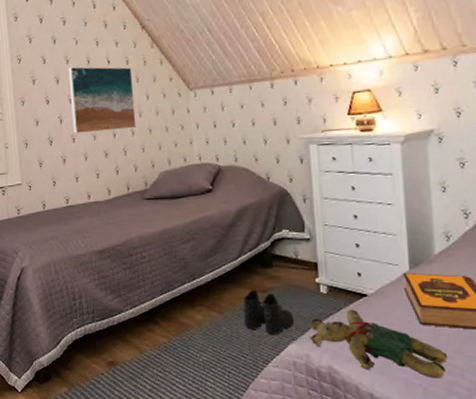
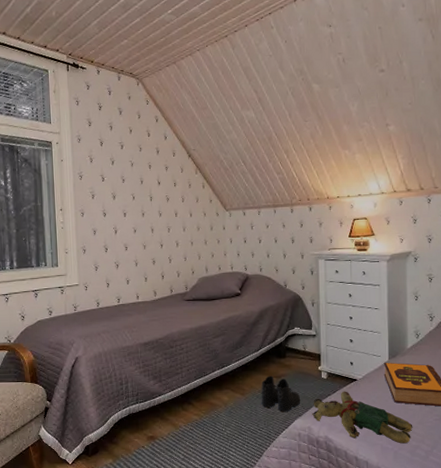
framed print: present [67,66,137,133] -> none [123,186,181,243]

